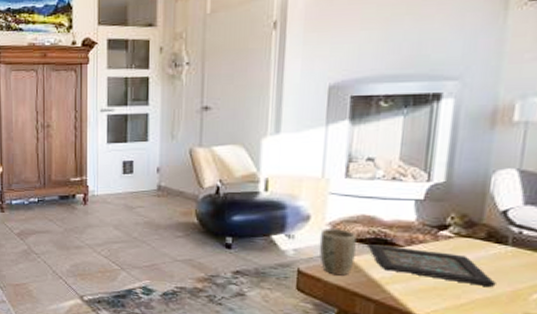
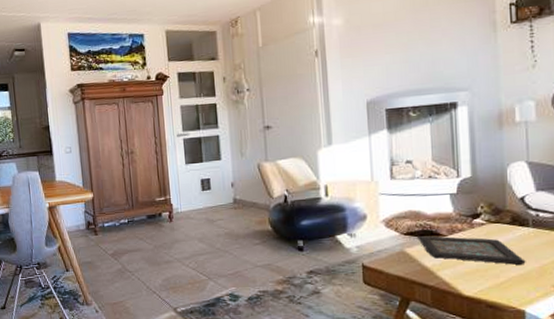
plant pot: present [319,229,357,276] -> none [376,225,408,267]

